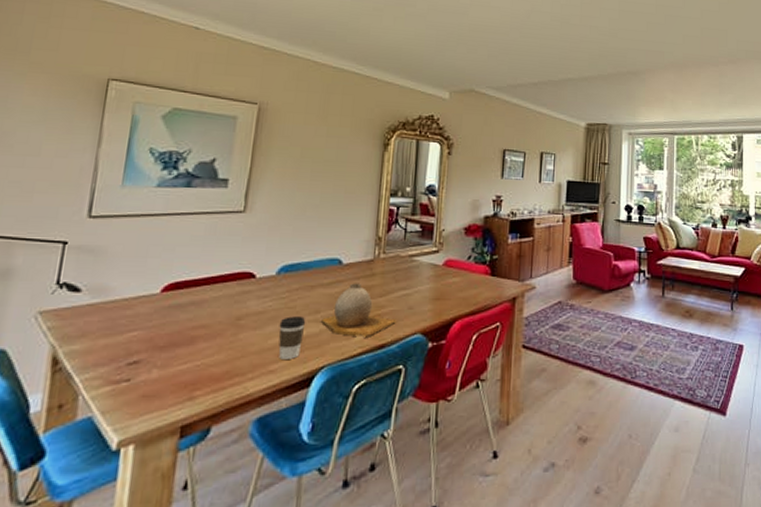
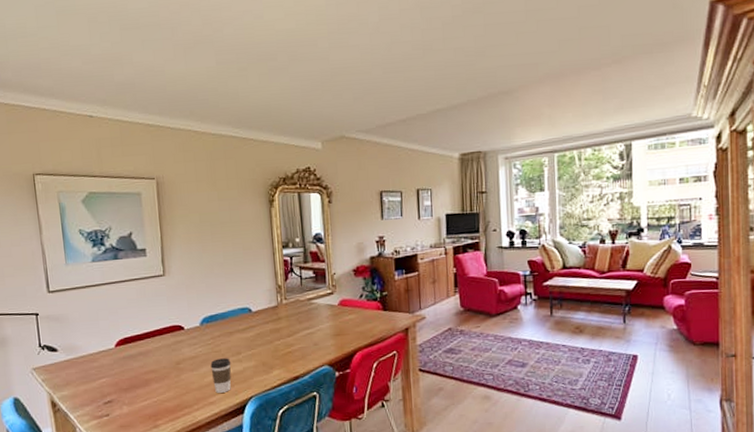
vase: present [320,283,397,338] -> none [242,327,305,372]

